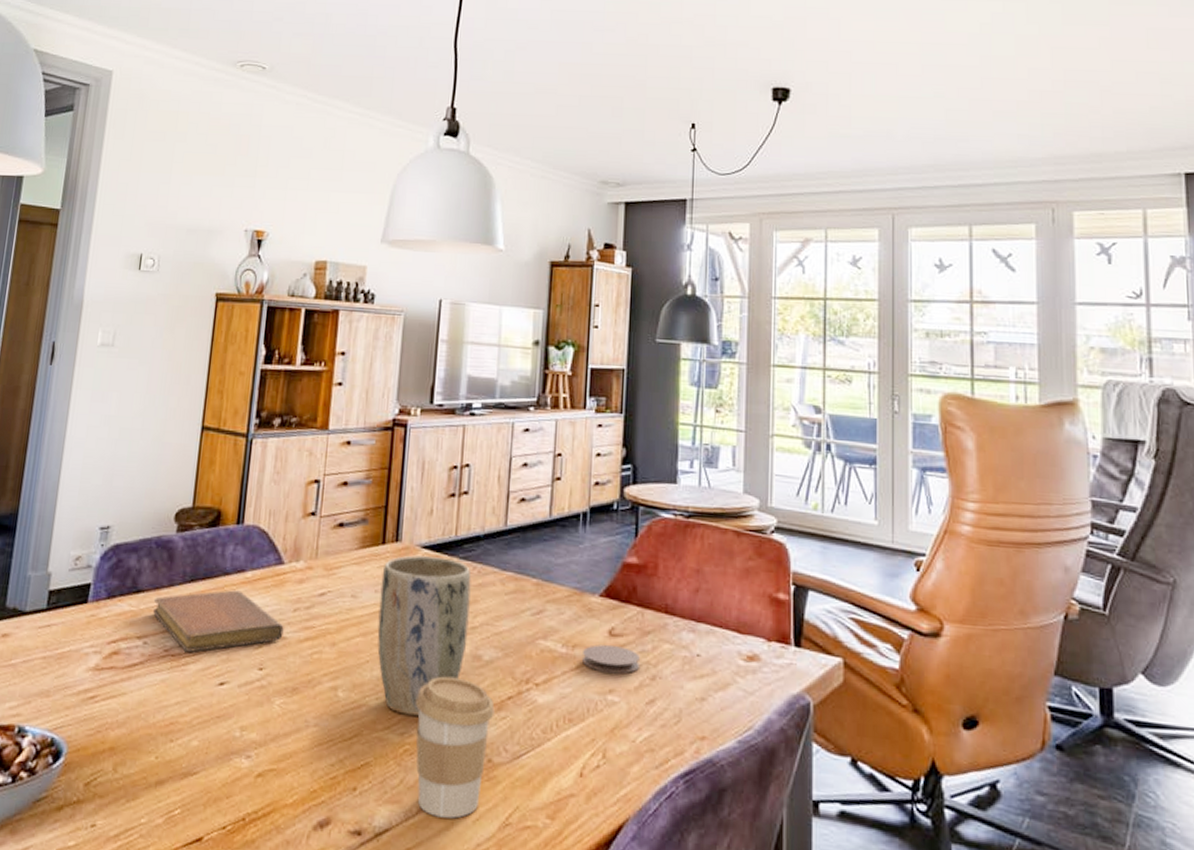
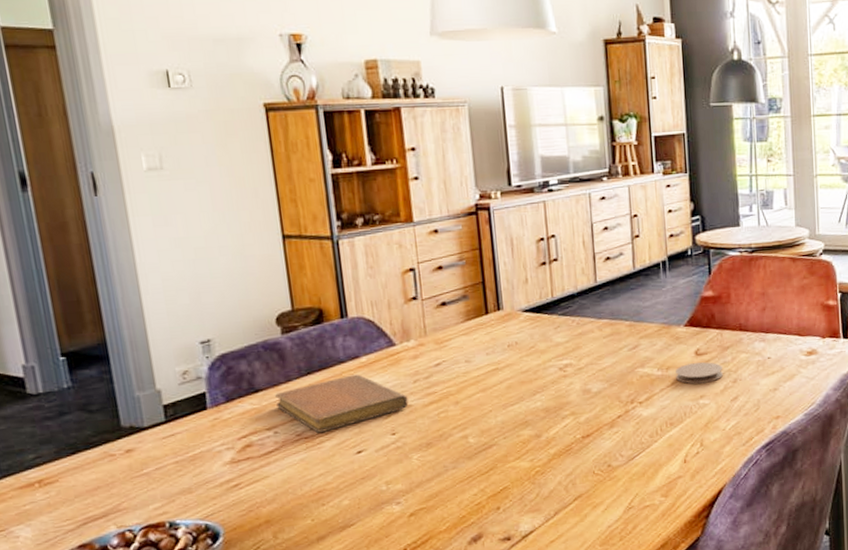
plant pot: present [377,555,471,716] -> none [490,316,576,446]
coffee cup: present [415,676,495,819] -> none [538,409,608,514]

